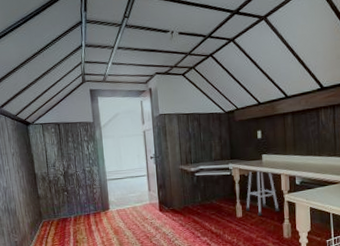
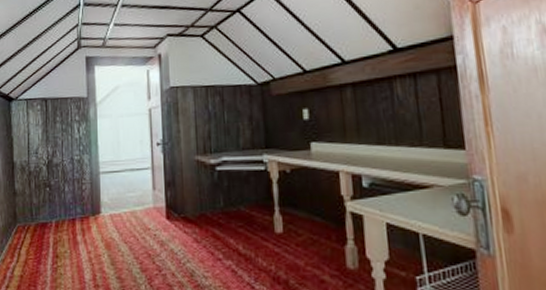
stool: present [246,169,280,216] -> none [288,163,339,232]

